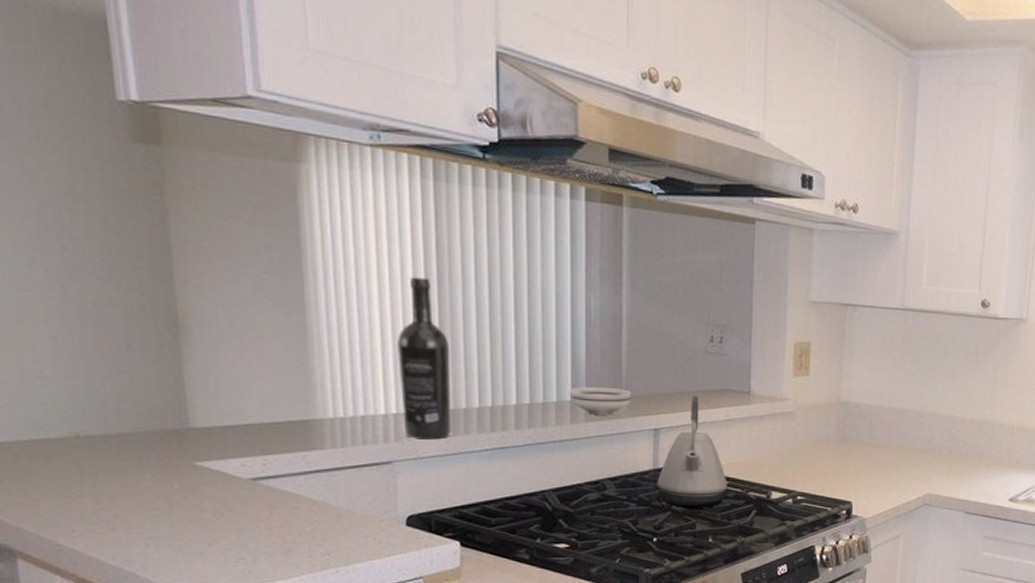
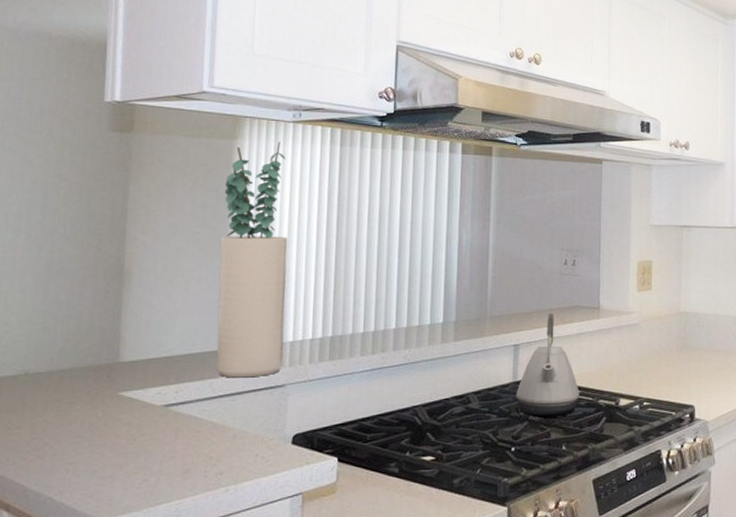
vase: none [292,169,388,452] -> present [216,141,288,378]
wine bottle: present [397,277,451,440] -> none [298,224,343,364]
bowl: present [569,387,632,415] -> none [441,310,496,335]

